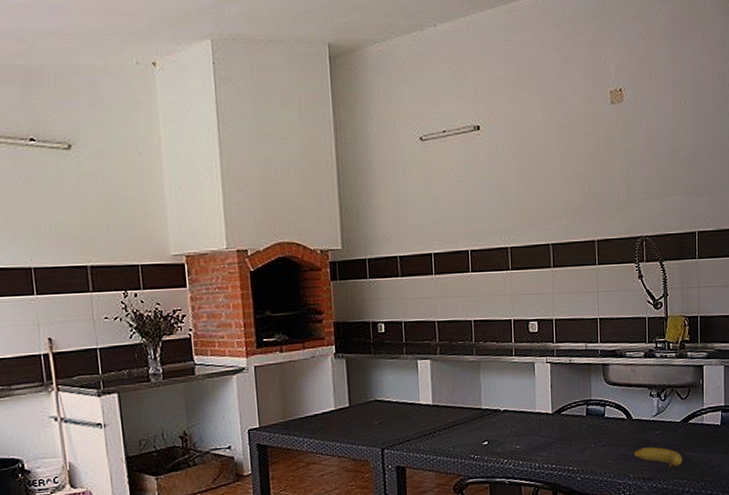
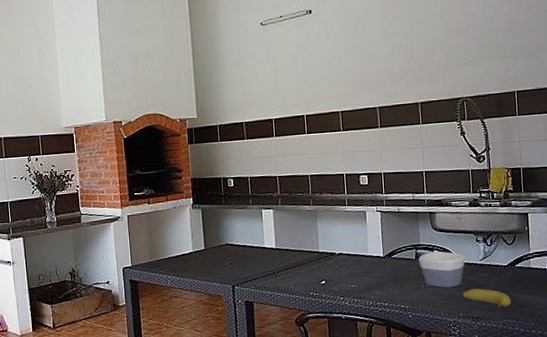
bowl: none [589,407,639,447] -> present [418,251,466,288]

